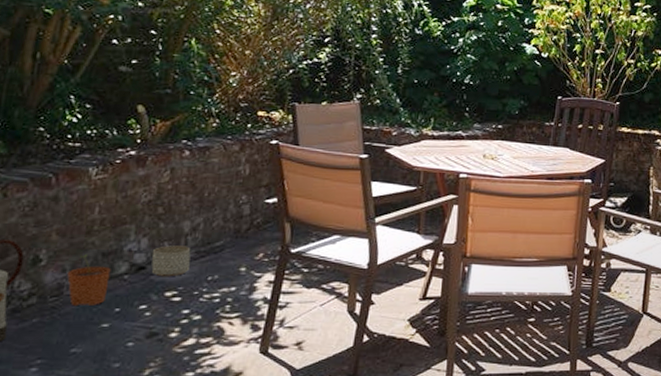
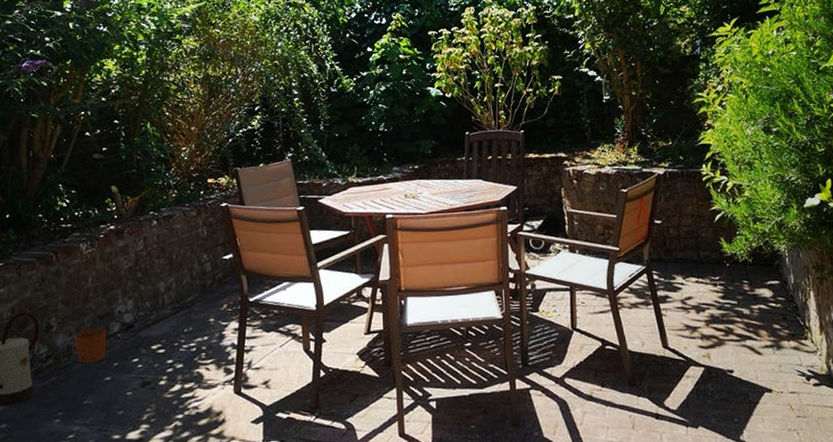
planter: present [151,245,191,277] -> none [137,304,169,333]

